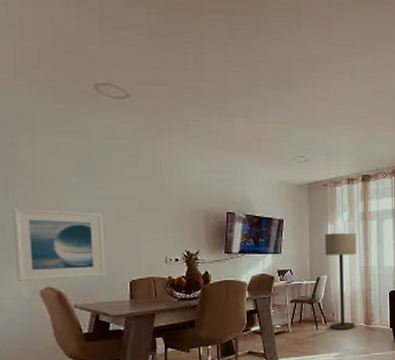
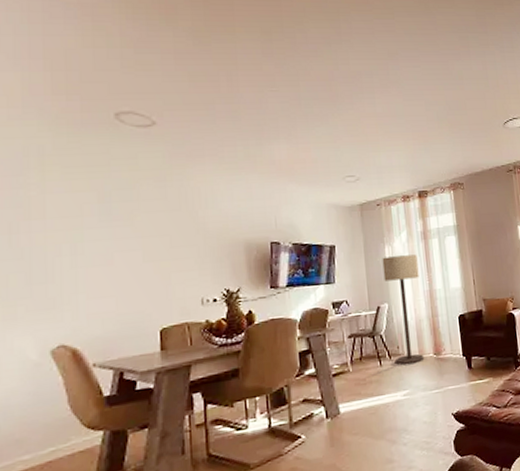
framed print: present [12,207,106,281] -> none [16,253,131,342]

